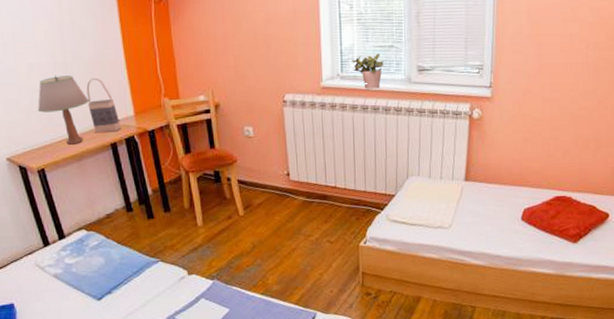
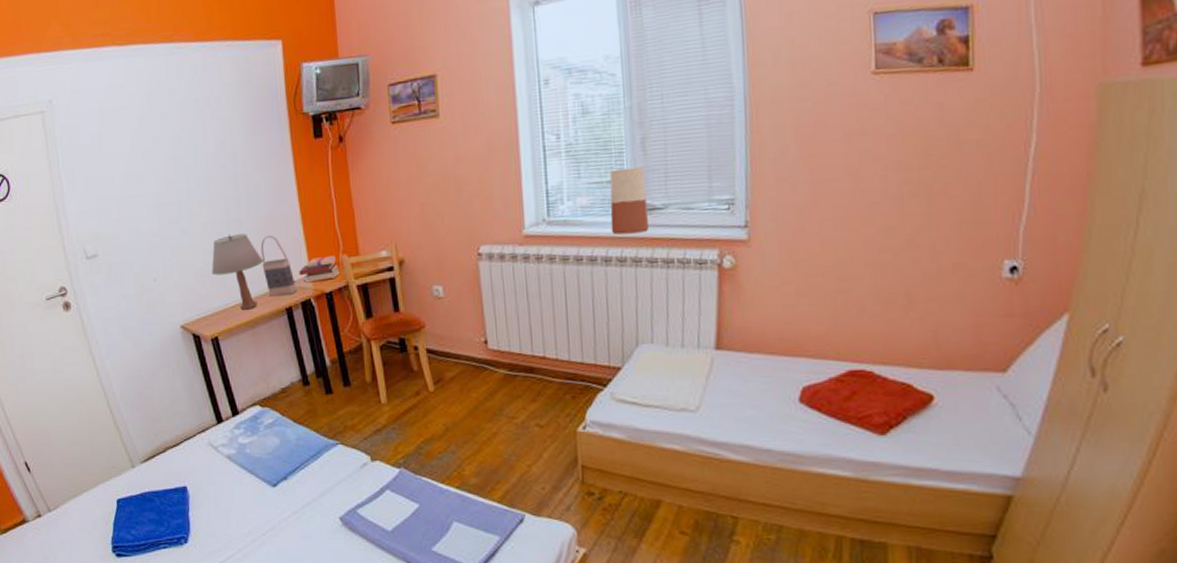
books: none [123,98,162,122] -> present [299,255,341,283]
potted plant: present [351,53,384,89] -> none [560,191,602,236]
vase: none [390,36,419,89] -> present [609,167,648,235]

